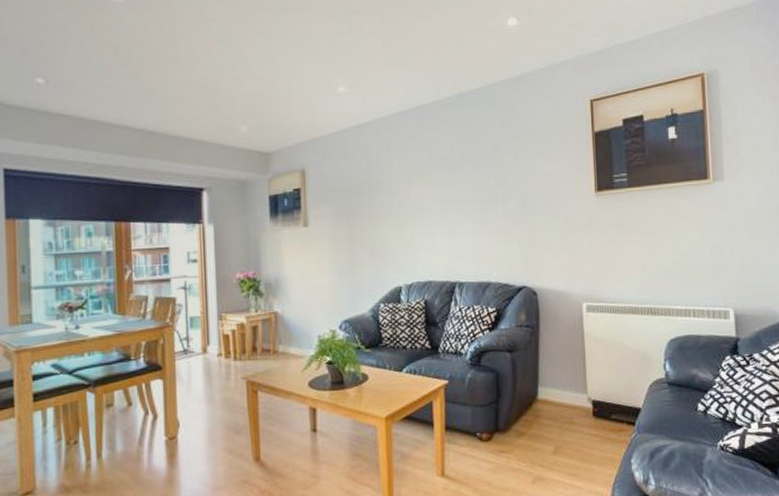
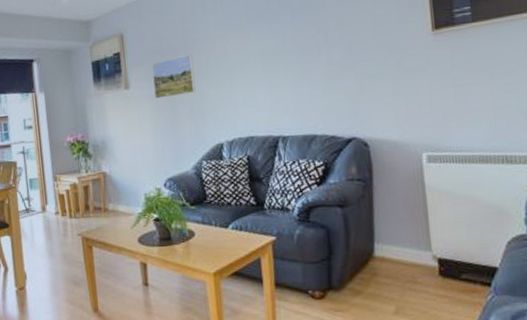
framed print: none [333,195,377,238] -> present [152,53,196,99]

